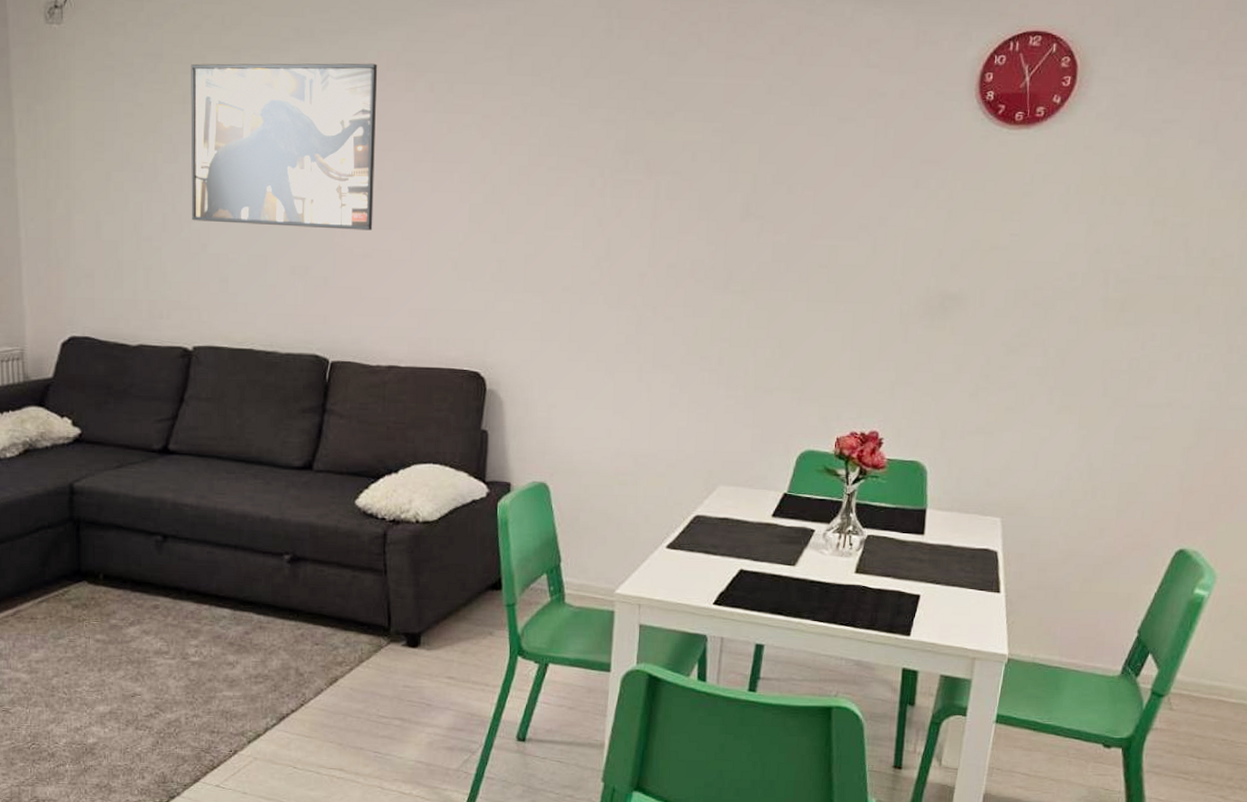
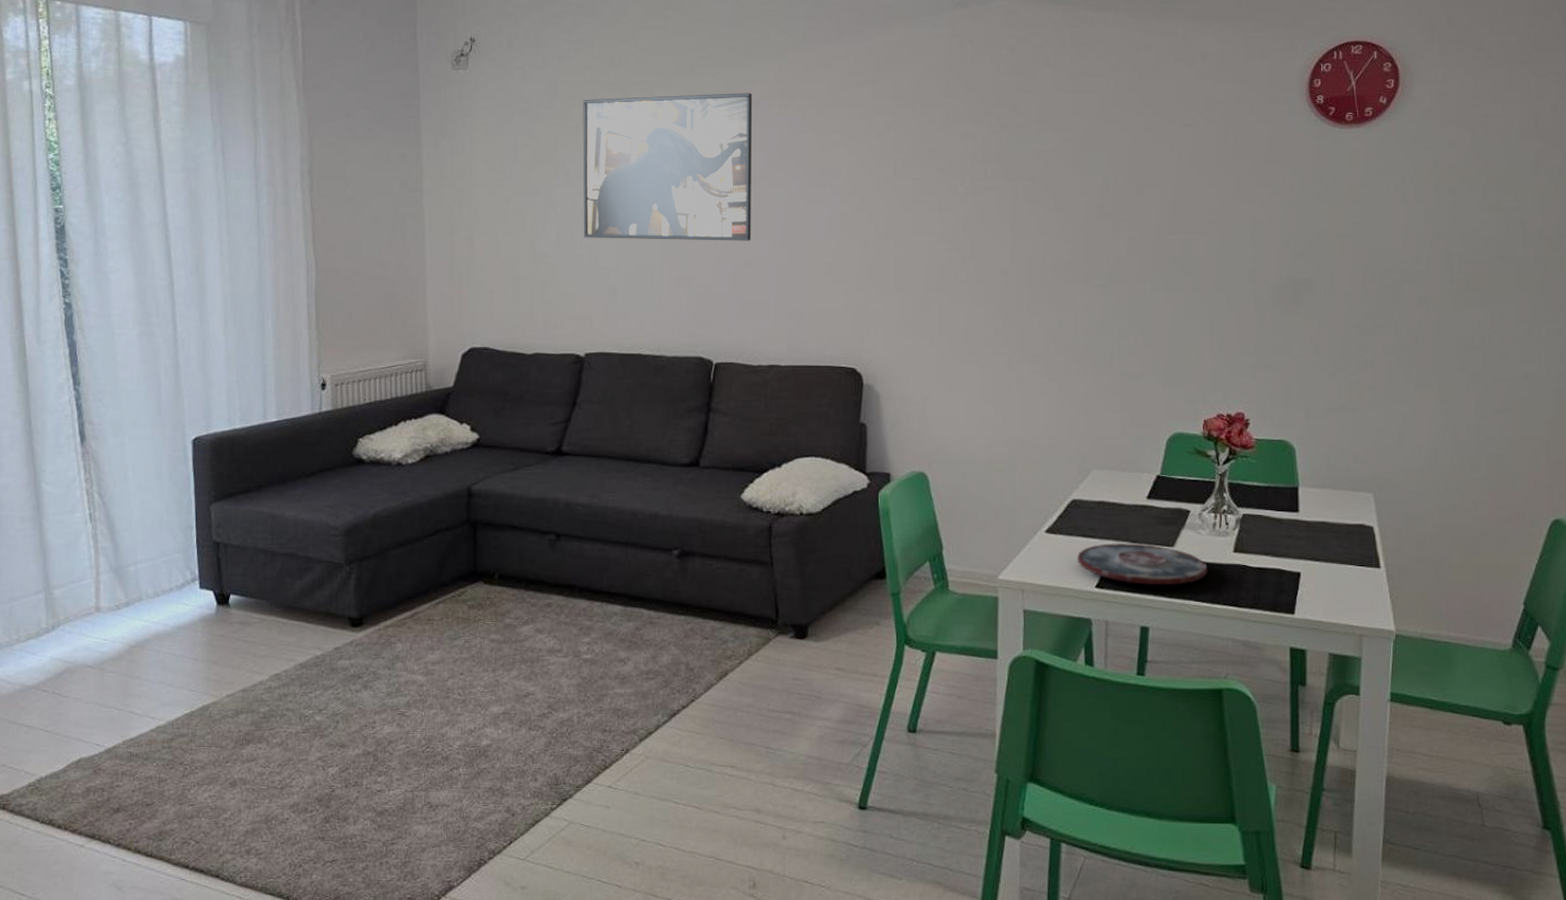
plate: none [696,560,828,604] -> present [1077,542,1208,585]

